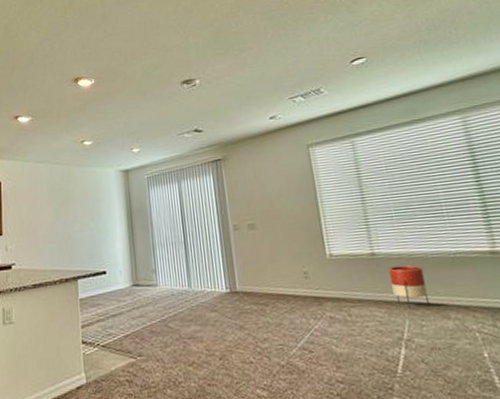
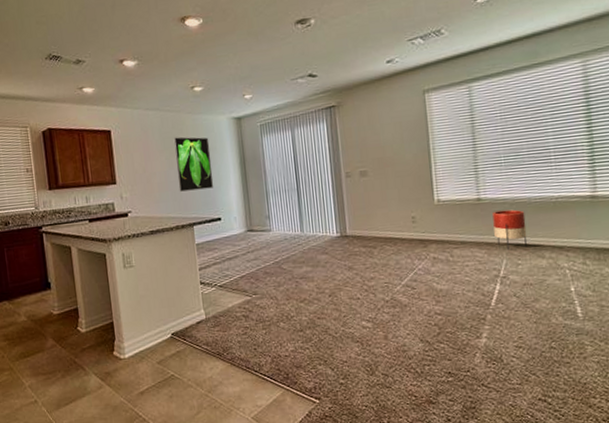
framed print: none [61,188,100,244] -> present [173,137,214,192]

